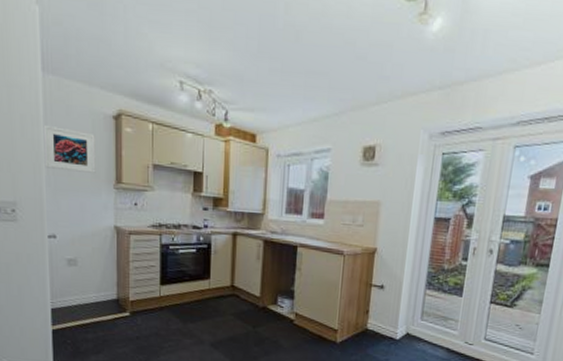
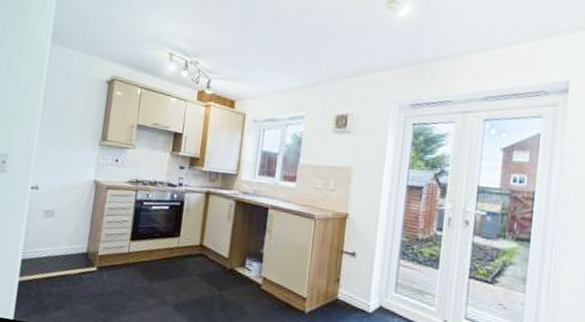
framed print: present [43,124,96,173] -> none [39,86,89,131]

